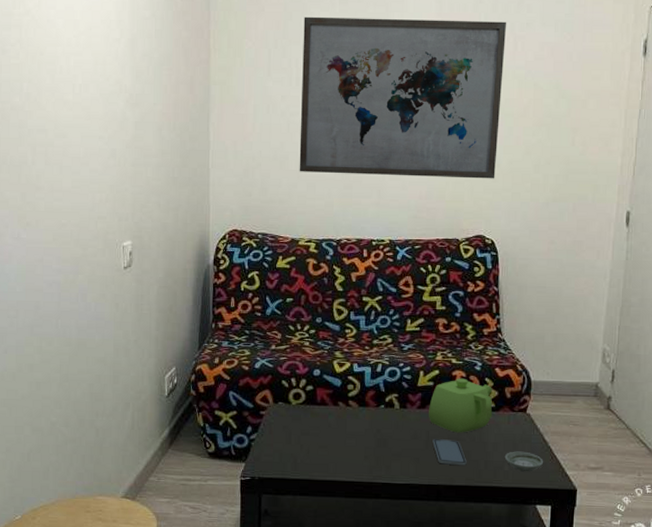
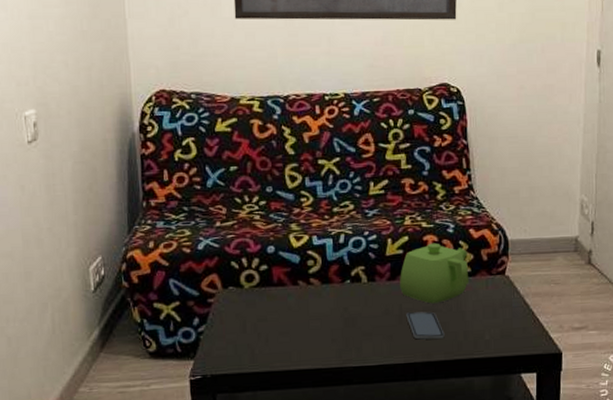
saucer: present [504,451,544,472] -> none [484,317,526,339]

